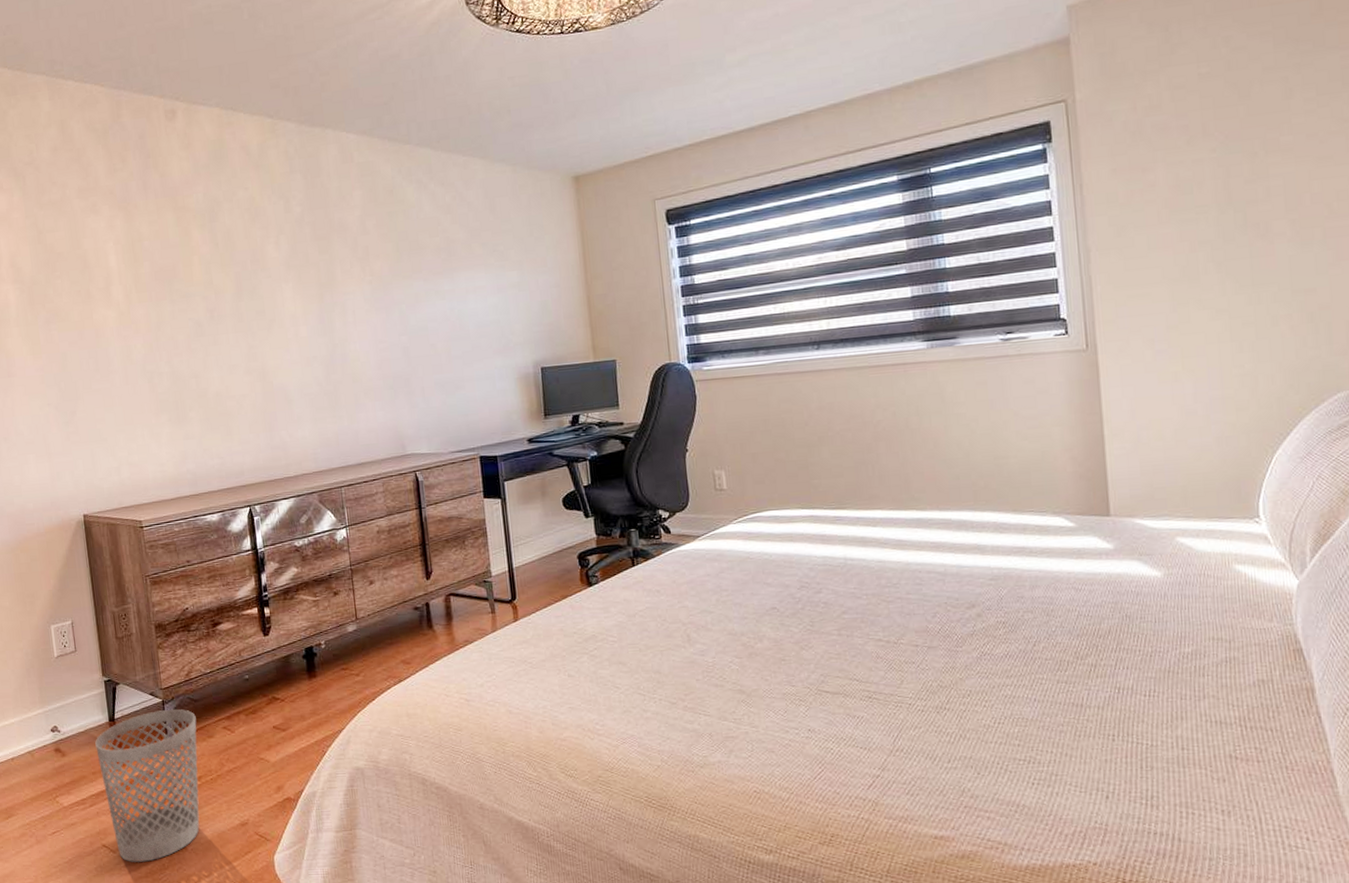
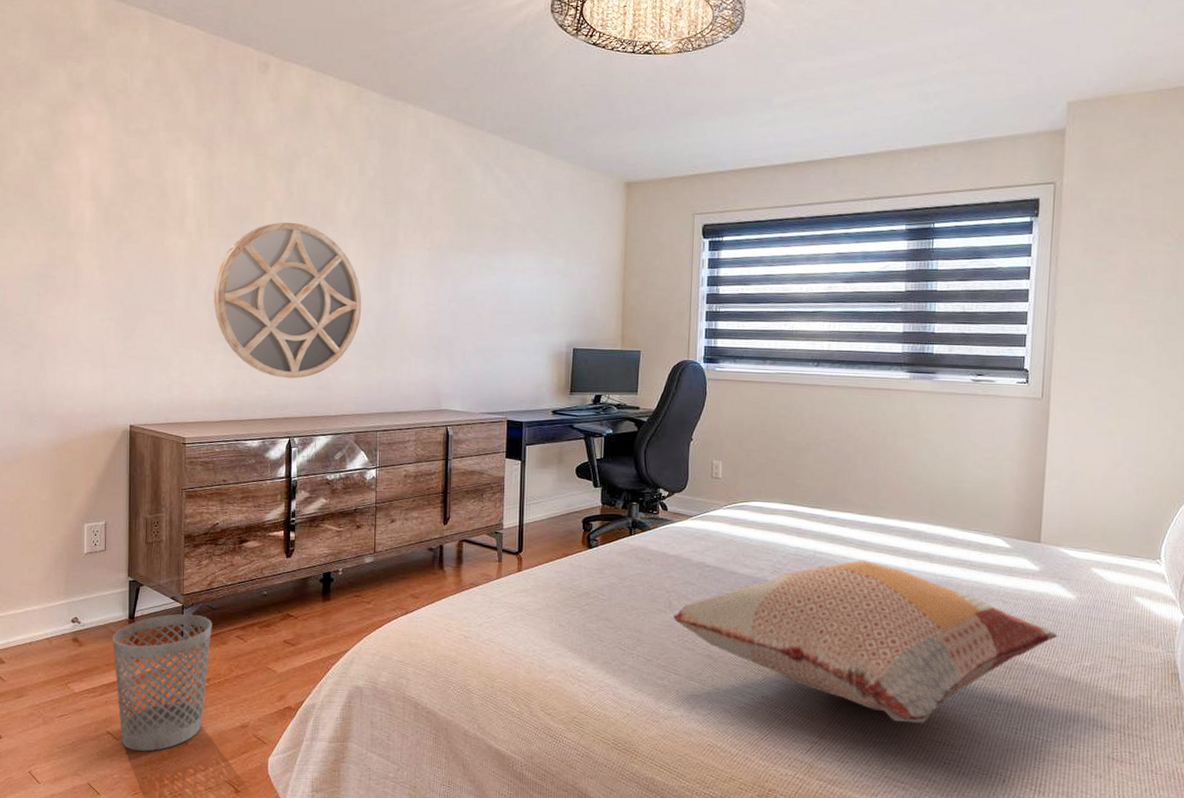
home mirror: none [150,274,308,444] -> present [213,222,362,379]
decorative pillow: none [694,561,1147,742] -> present [673,560,1058,724]

